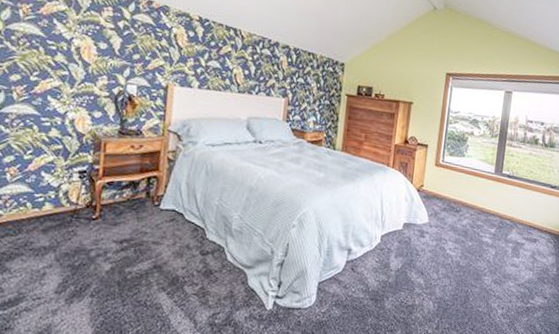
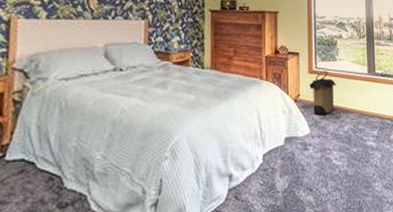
laundry hamper: none [434,165,461,207] -> present [309,71,336,114]

